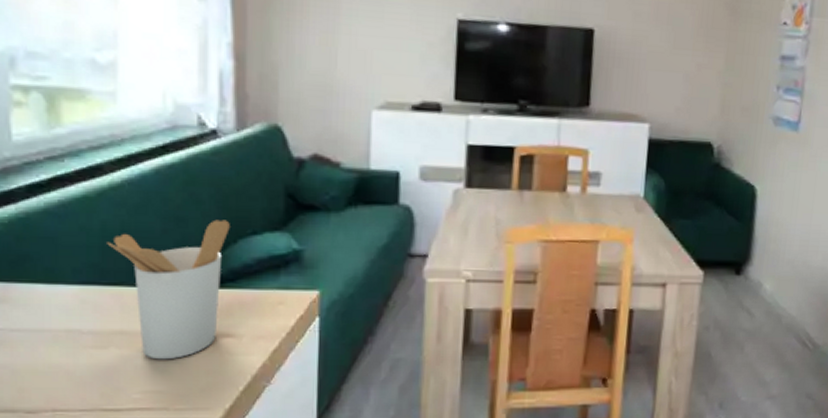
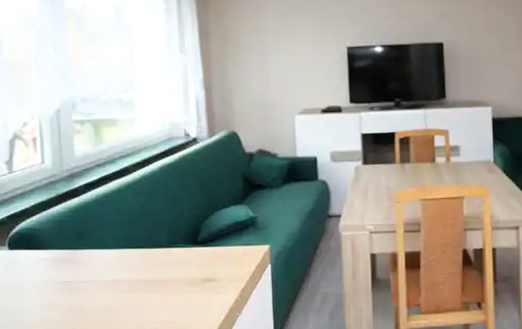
utensil holder: present [107,219,230,360] -> none [133,199,209,299]

